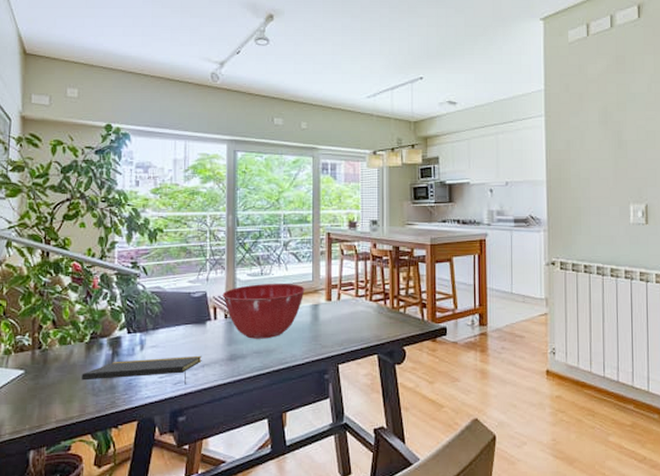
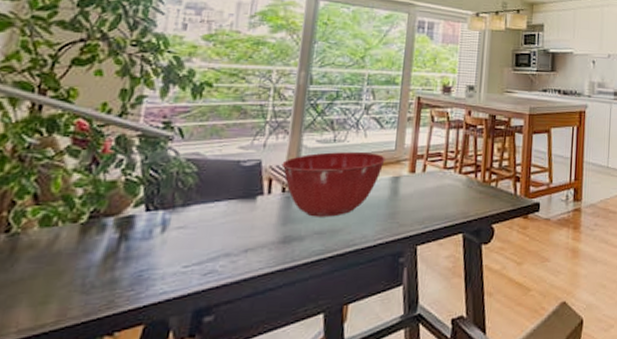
notepad: present [82,355,202,385] -> none [67,238,246,276]

